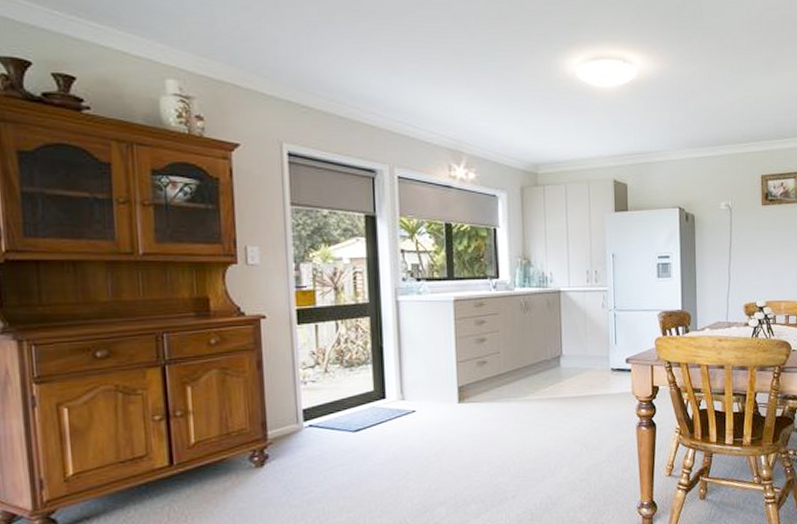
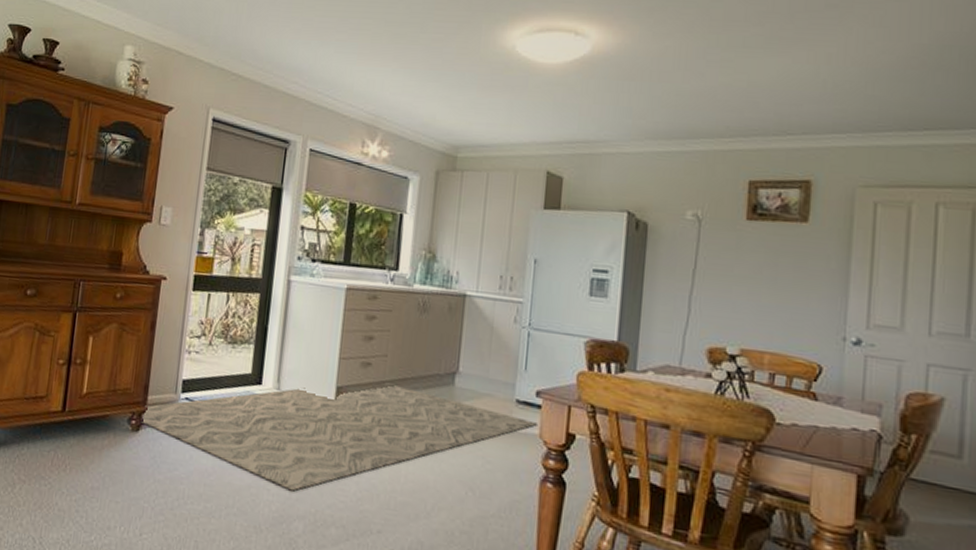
rug: none [264,375,631,484] -> present [140,383,539,491]

